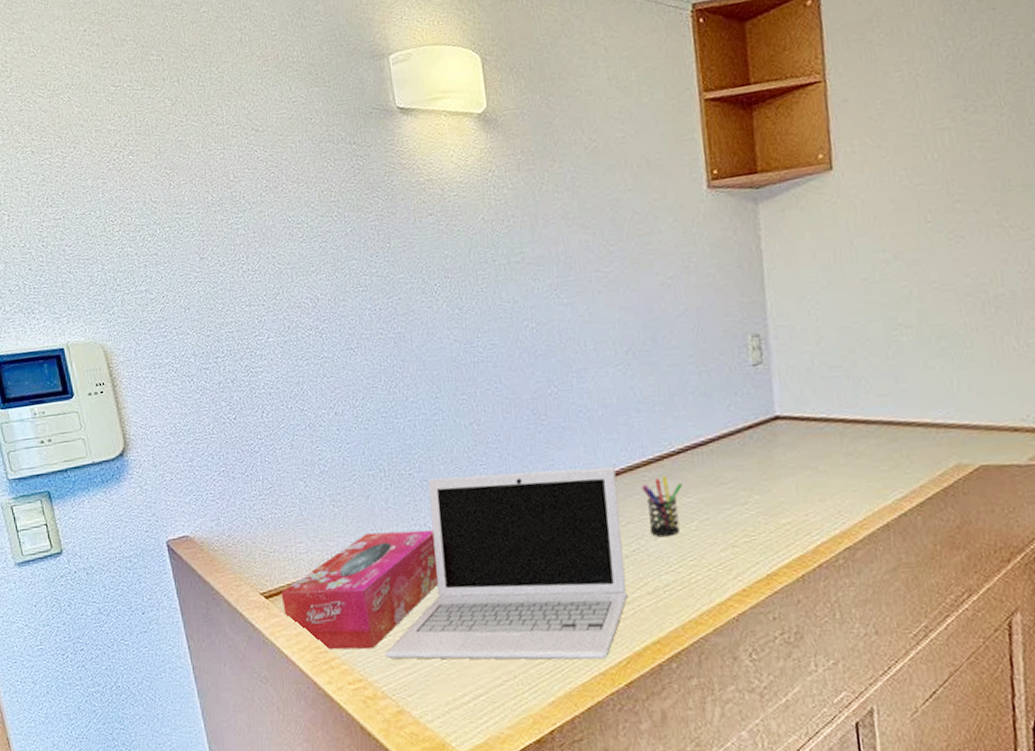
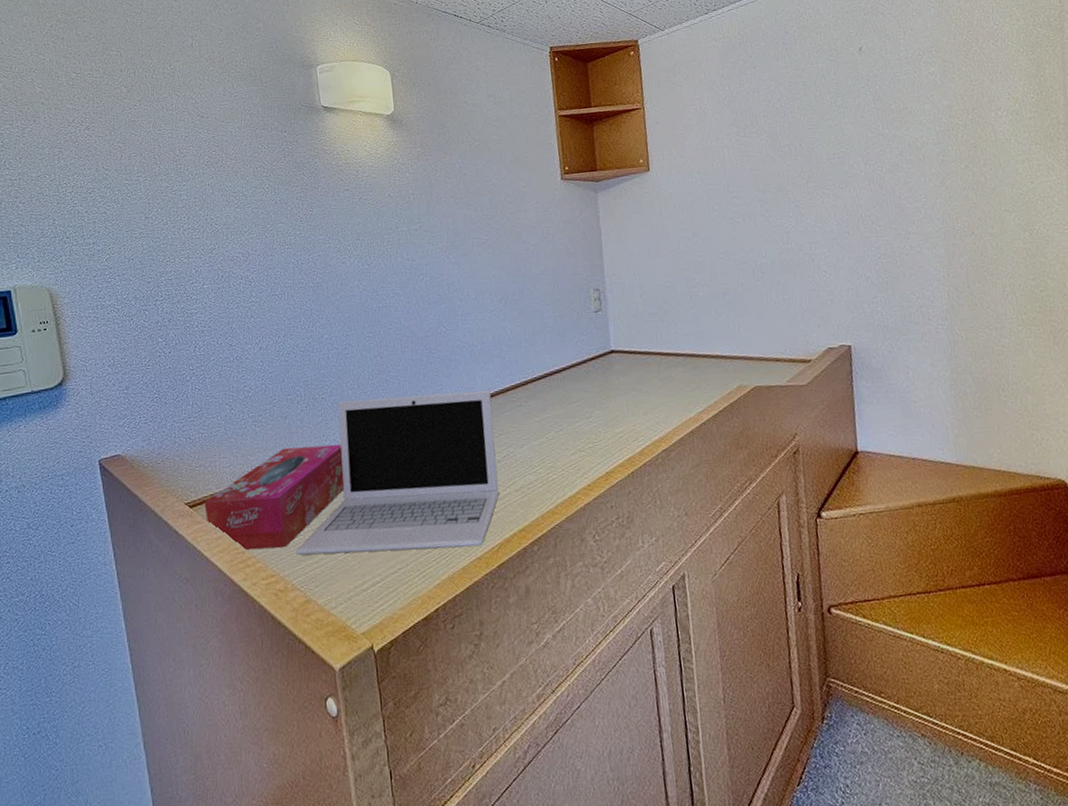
pen holder: present [641,476,683,538] -> none [511,397,543,446]

